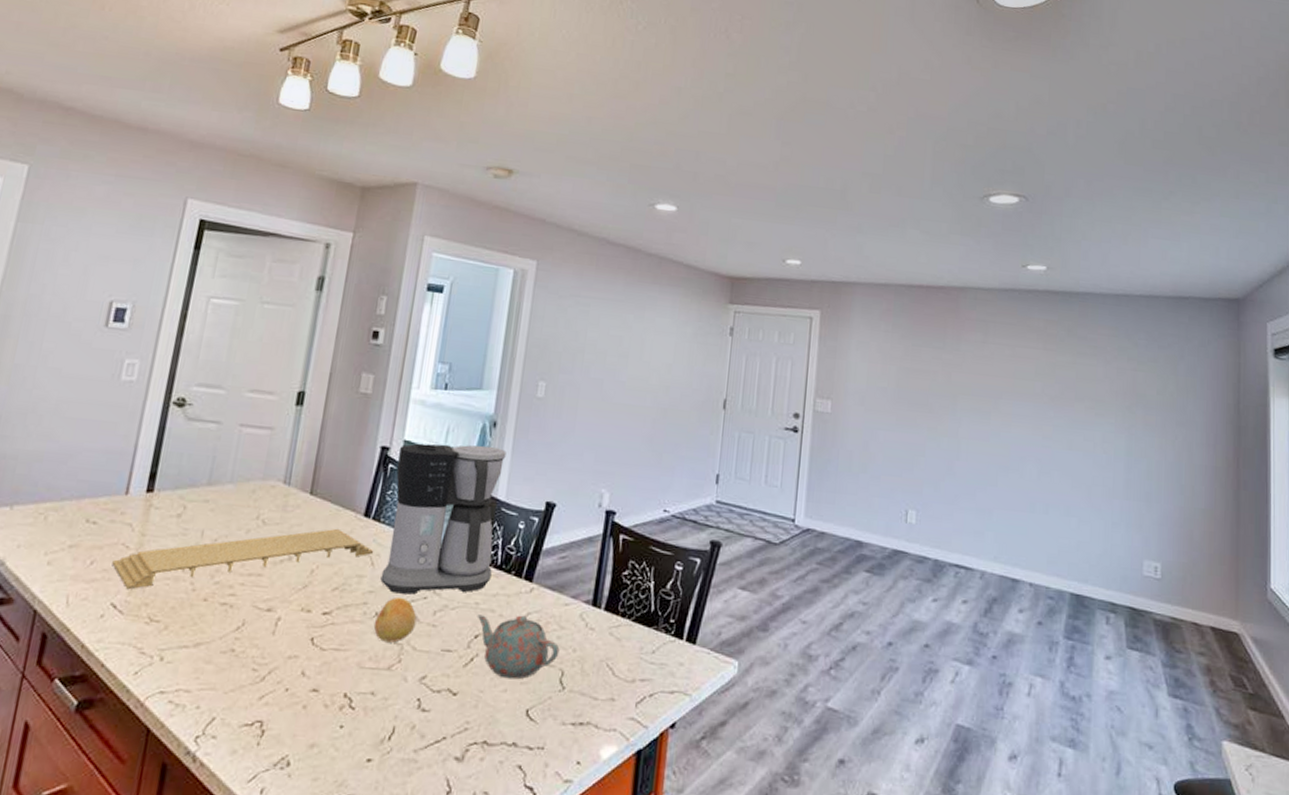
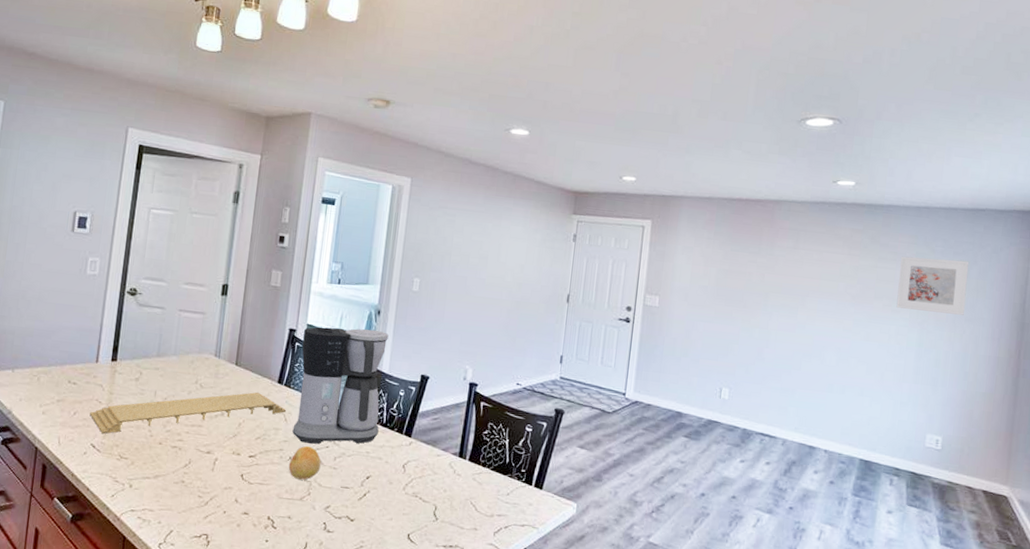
teapot: present [477,614,560,680] -> none [368,461,433,511]
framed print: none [1100,350,1176,418] -> present [896,256,969,315]

